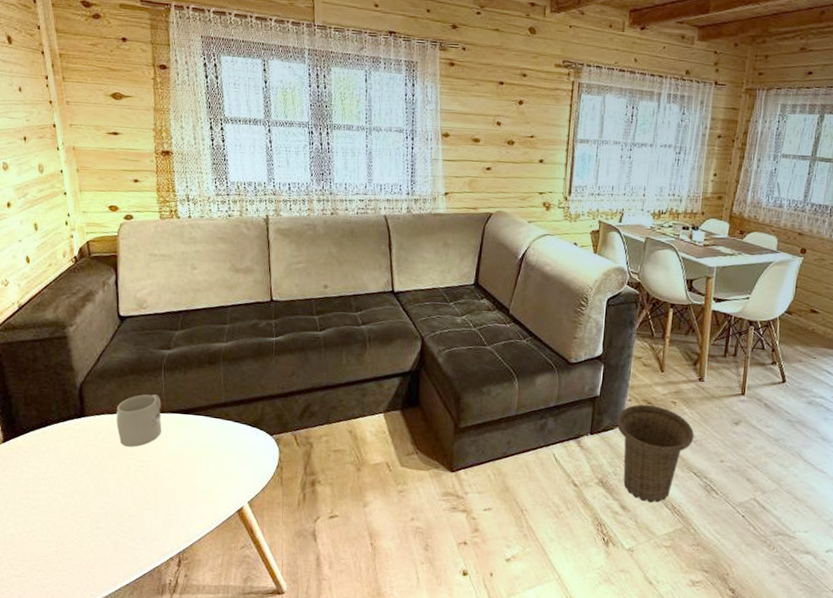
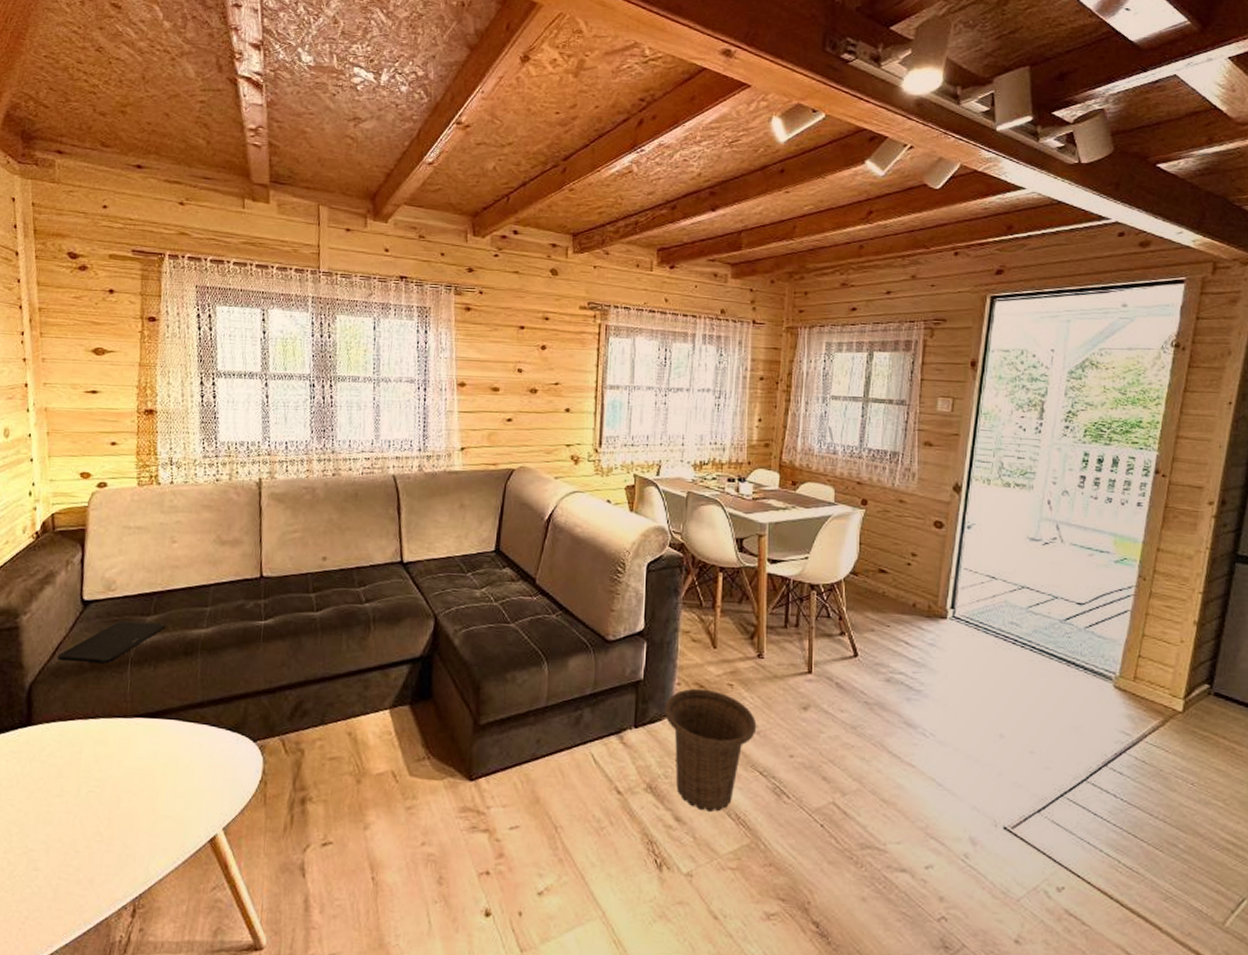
tablet: none [102,334,191,368] -> present [57,620,165,663]
mug: present [116,393,162,447] -> none [69,693,125,762]

